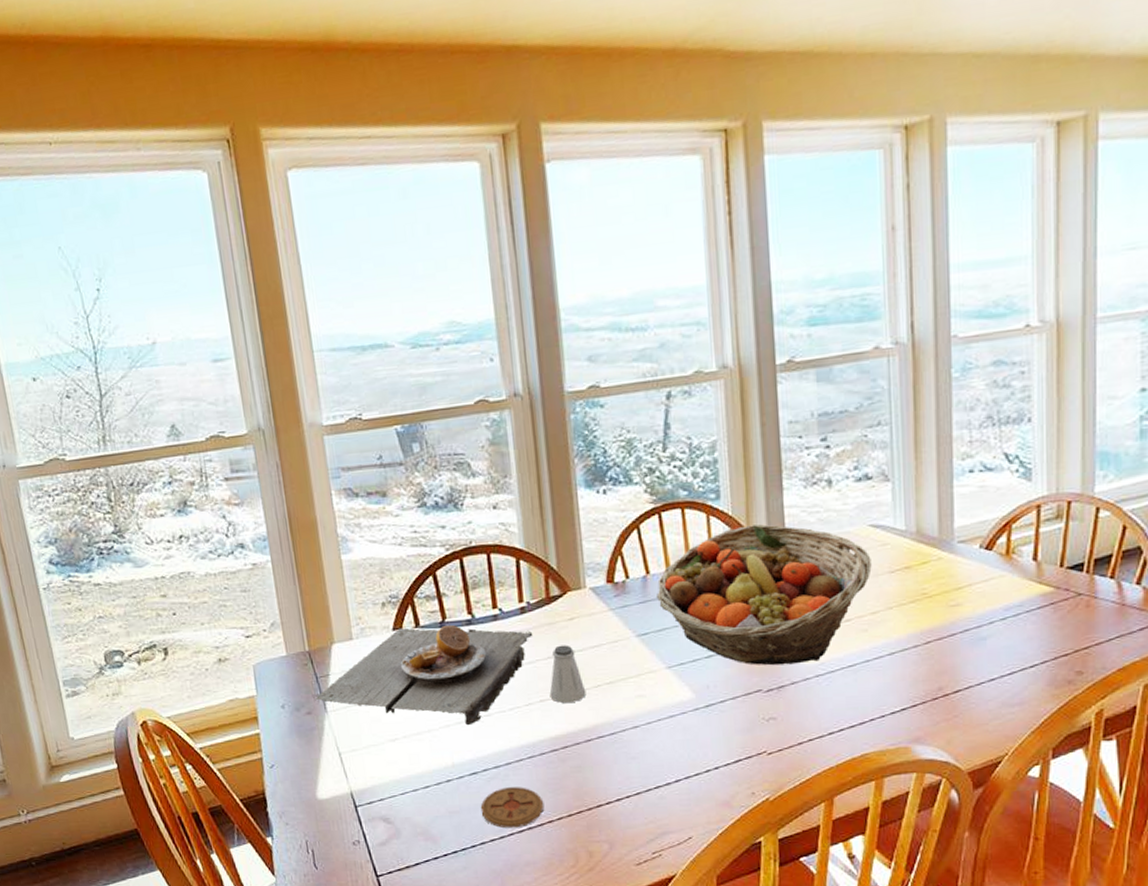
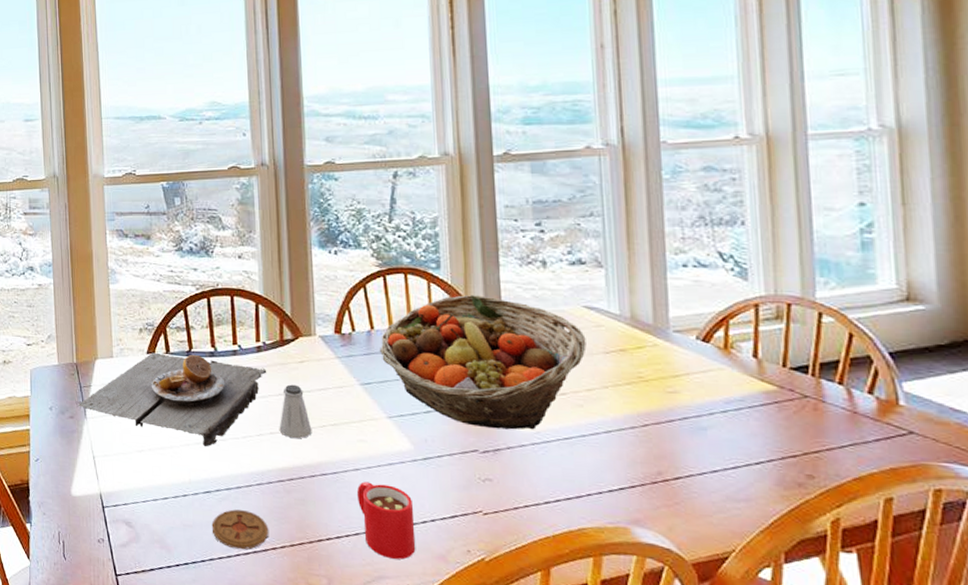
mug: none [636,738,700,813] -> present [356,481,416,560]

